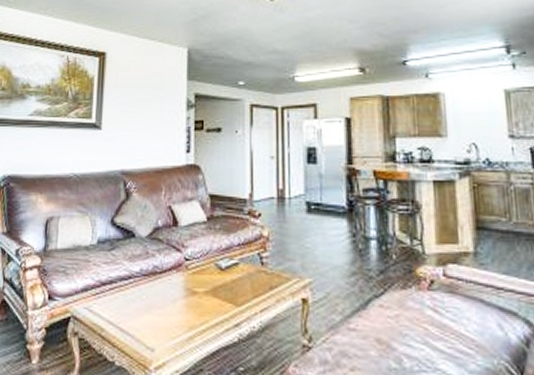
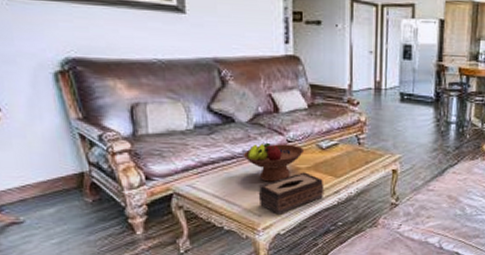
fruit bowl: none [140,260,203,308] -> present [243,142,305,182]
tissue box: none [152,297,223,351] -> present [258,172,324,215]

